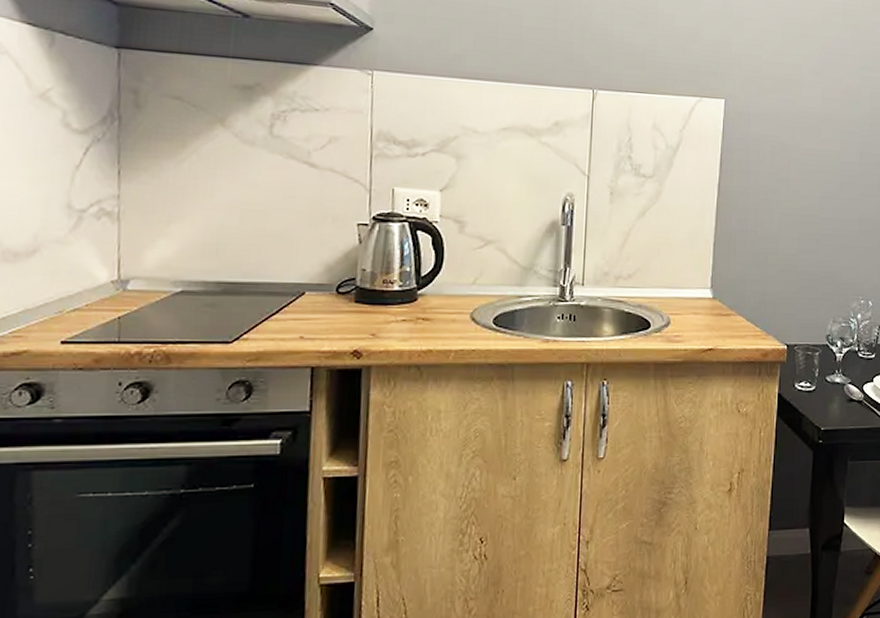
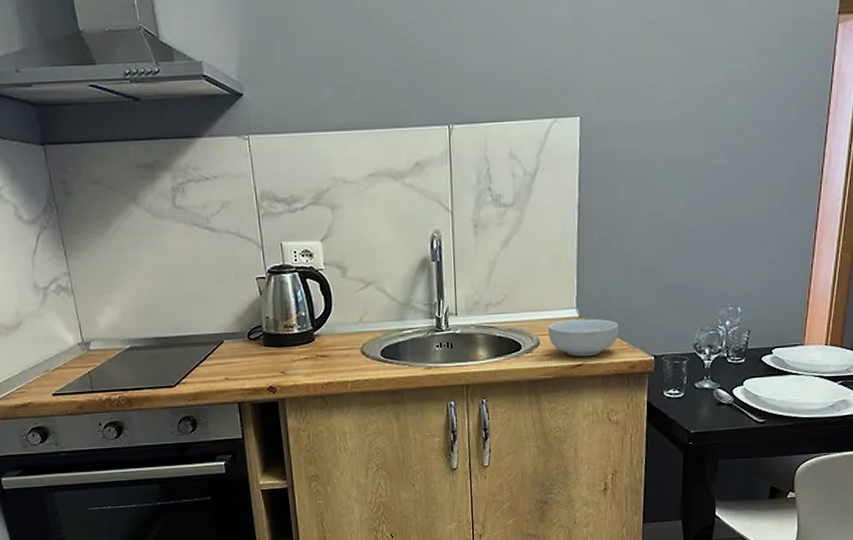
cereal bowl: none [679,300,753,341] -> present [547,318,619,357]

